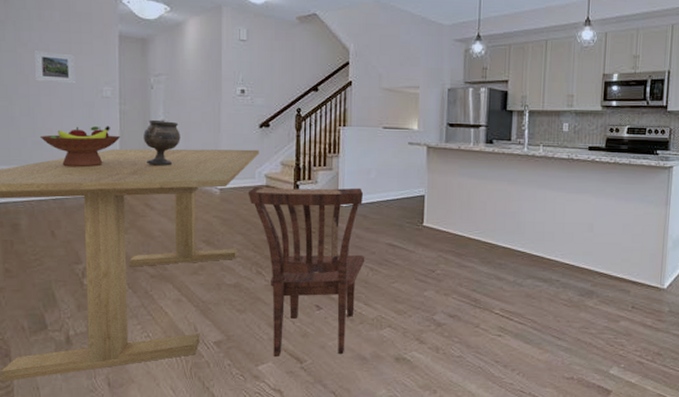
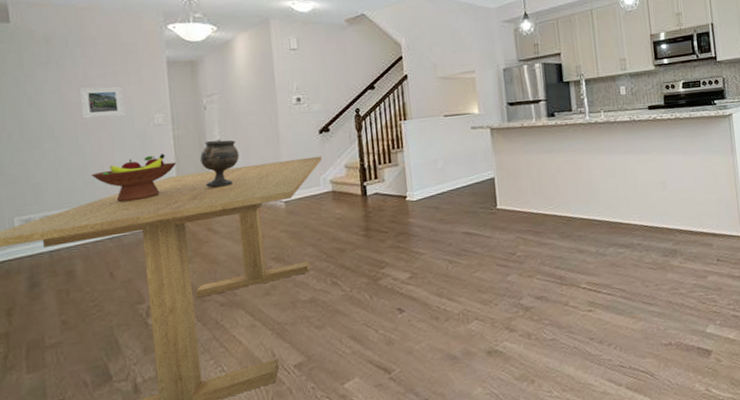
dining chair: present [247,187,365,356] -> none [314,179,443,371]

